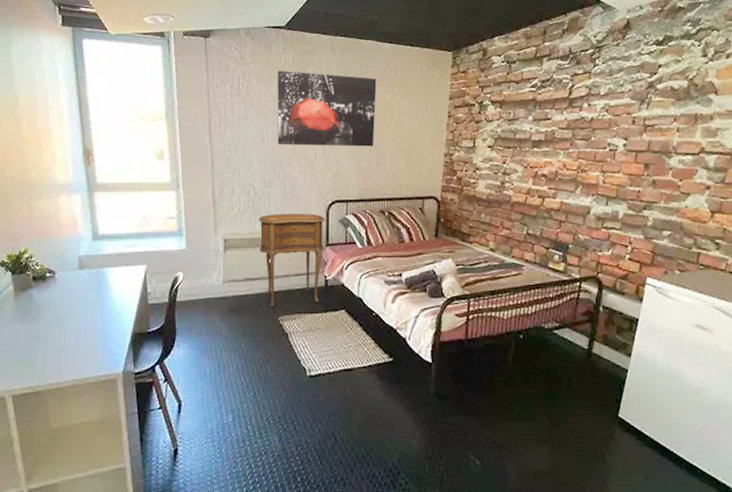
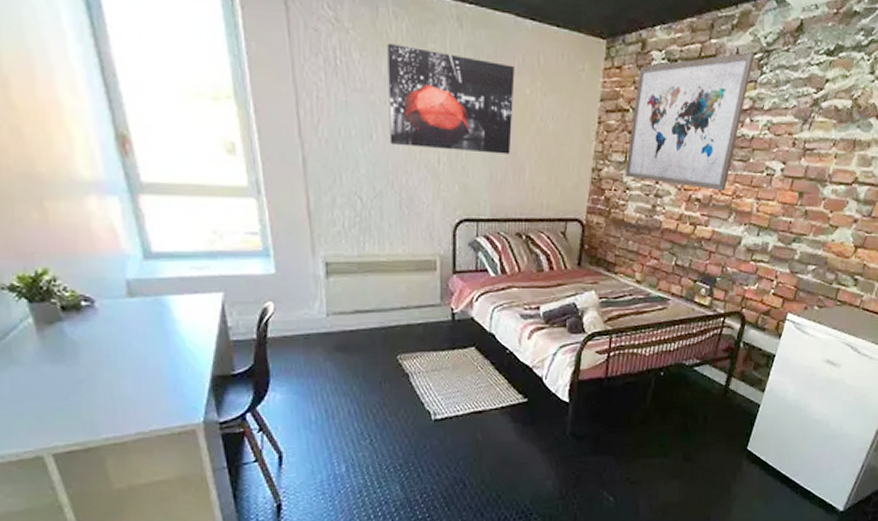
side table: present [258,214,324,307] -> none [368,233,450,344]
wall art: none [474,49,587,166] -> present [625,52,755,191]

